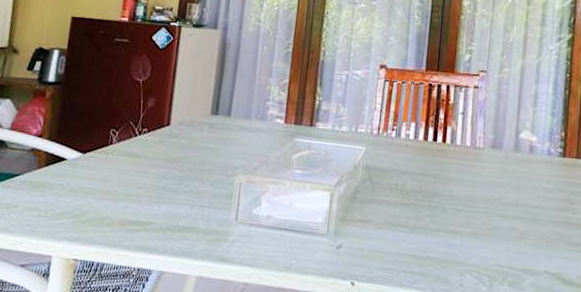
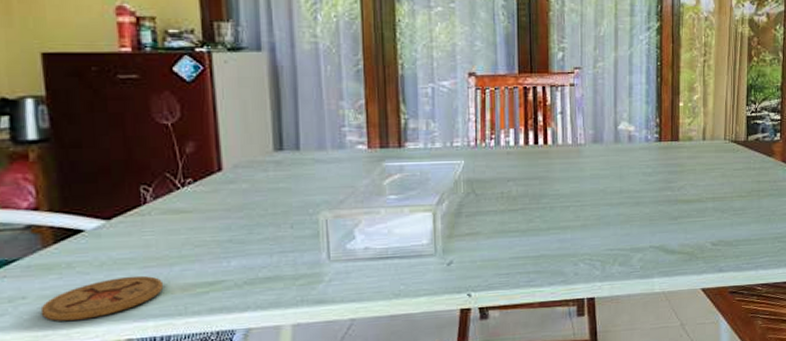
coaster: none [23,203,109,235] -> present [40,275,164,321]

